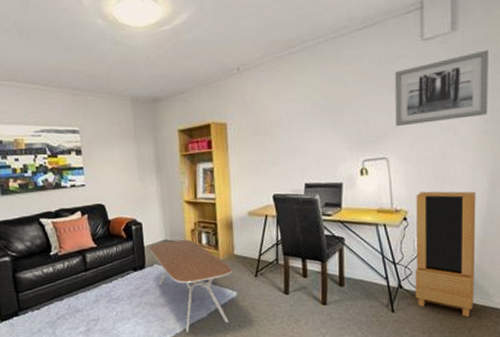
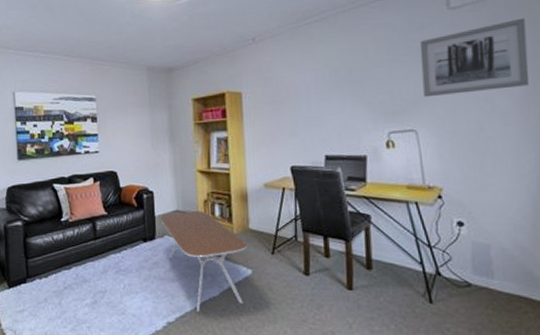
storage cabinet: present [415,191,476,317] -> none [451,167,531,314]

